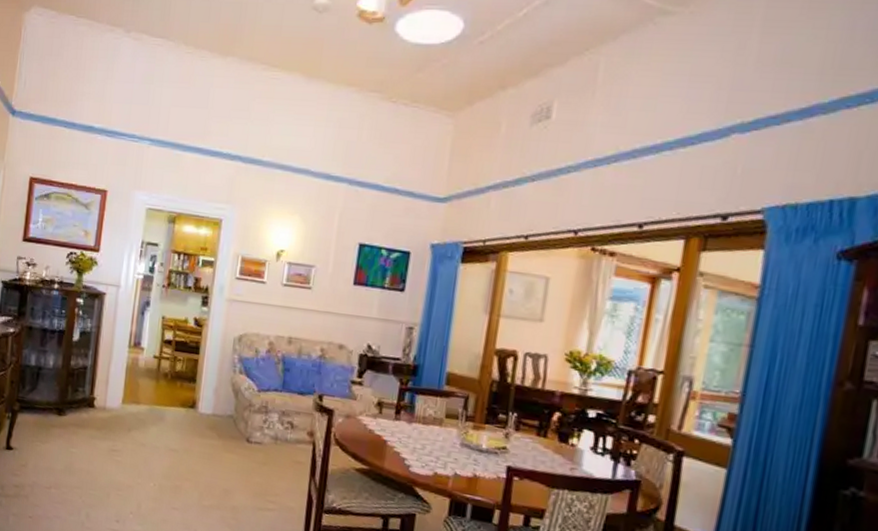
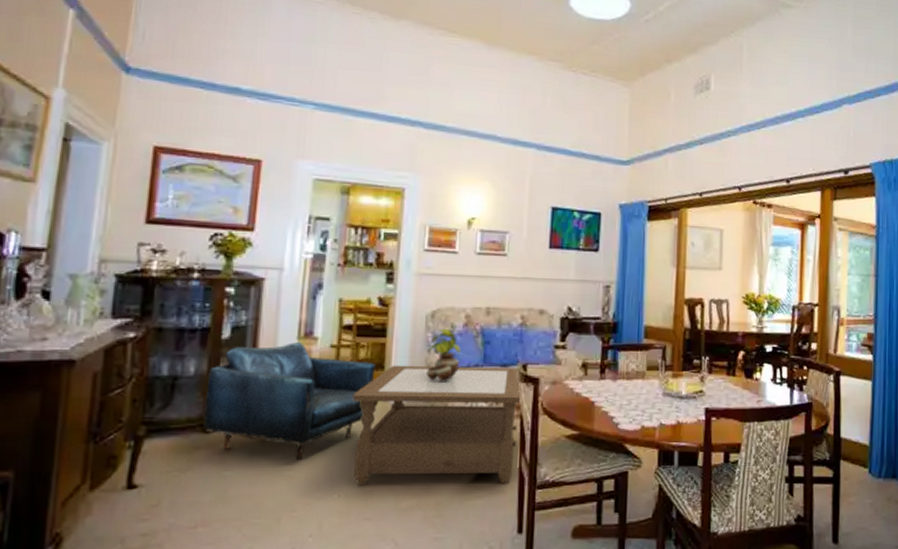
armchair: none [58,348,189,449] -> present [203,342,376,460]
coffee table: none [167,380,314,502] -> present [353,365,520,486]
potted plant: none [230,352,263,401] -> present [425,328,461,381]

